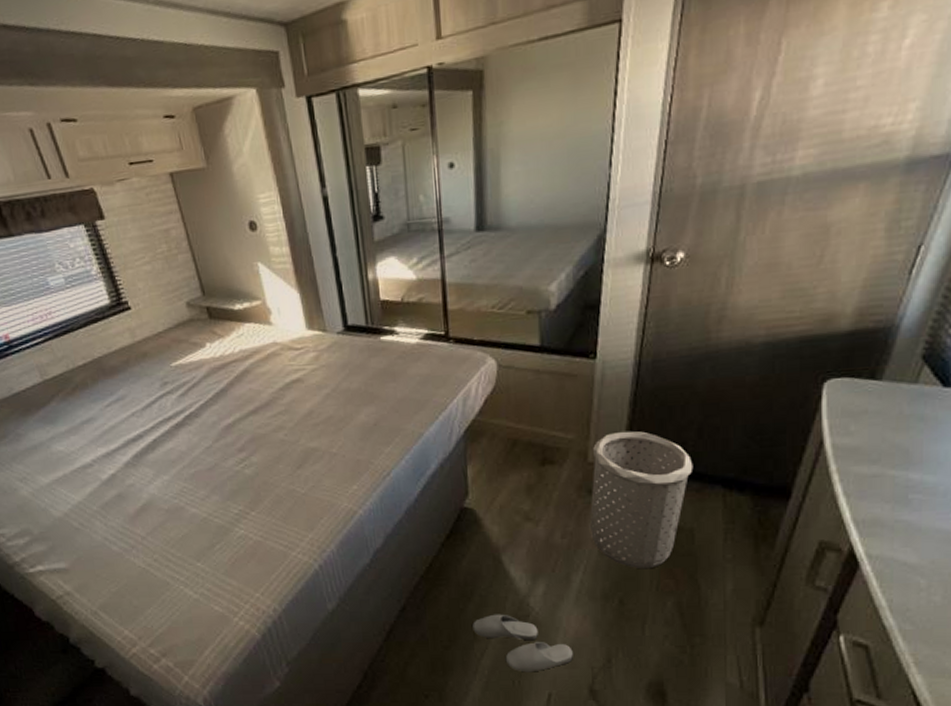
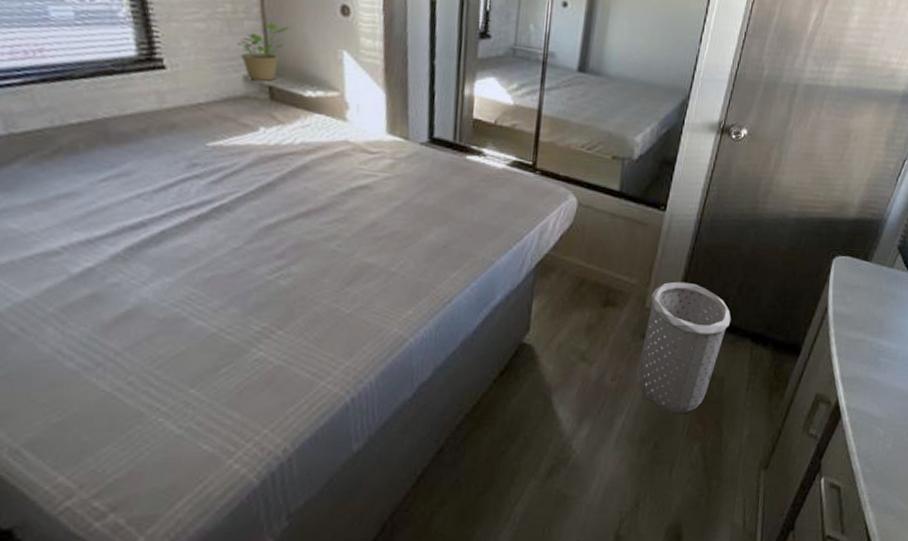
potted plant: none [176,252,212,304] -> present [237,23,288,81]
slippers: present [472,614,573,673] -> none [511,457,606,519]

